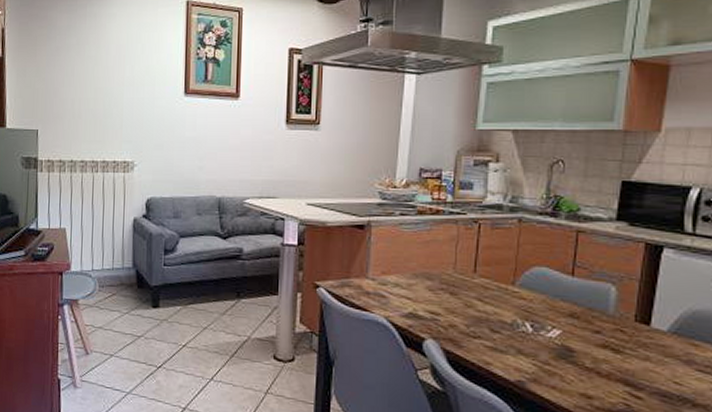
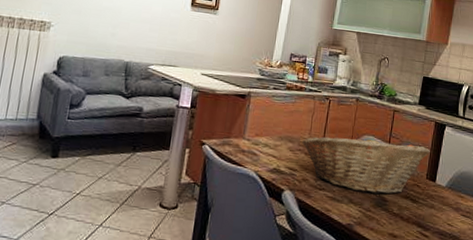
fruit basket: none [445,263,639,343] -> present [302,132,430,195]

